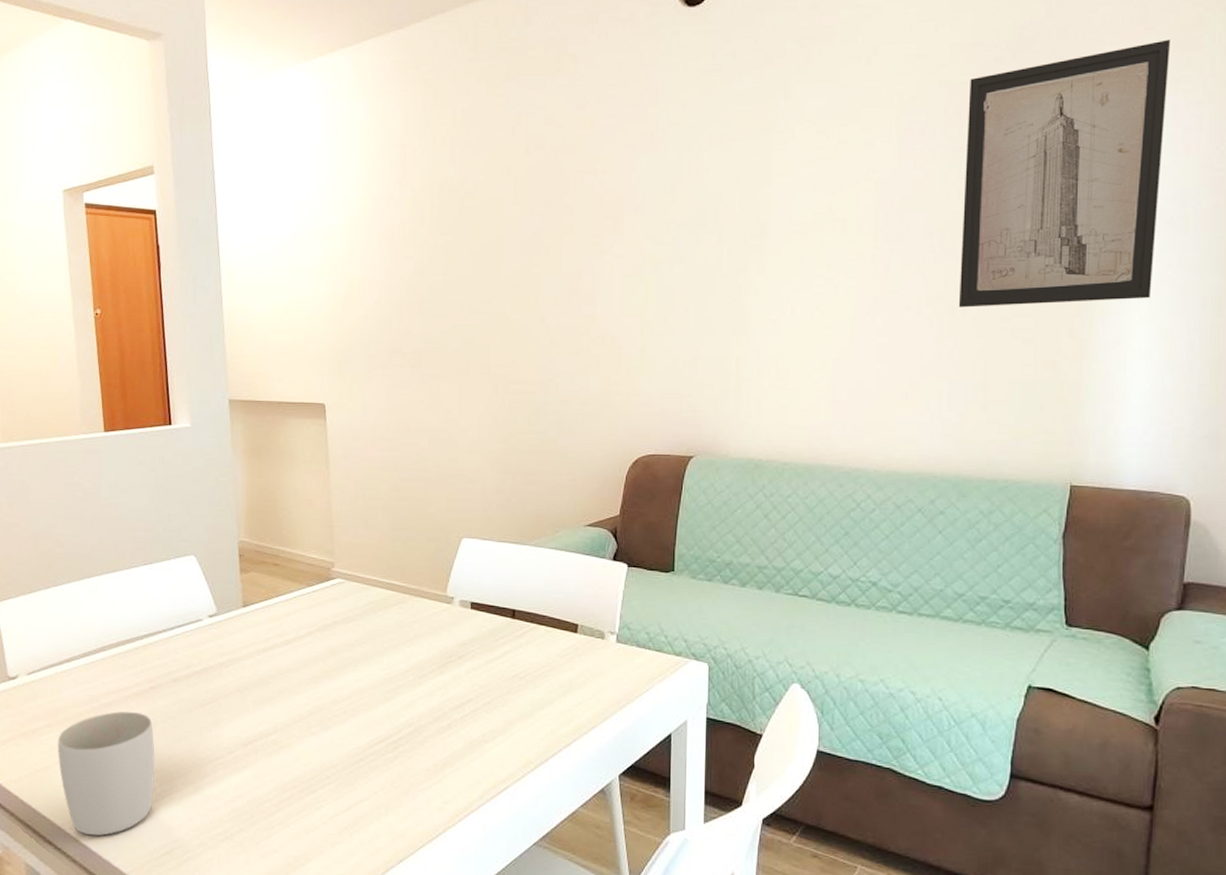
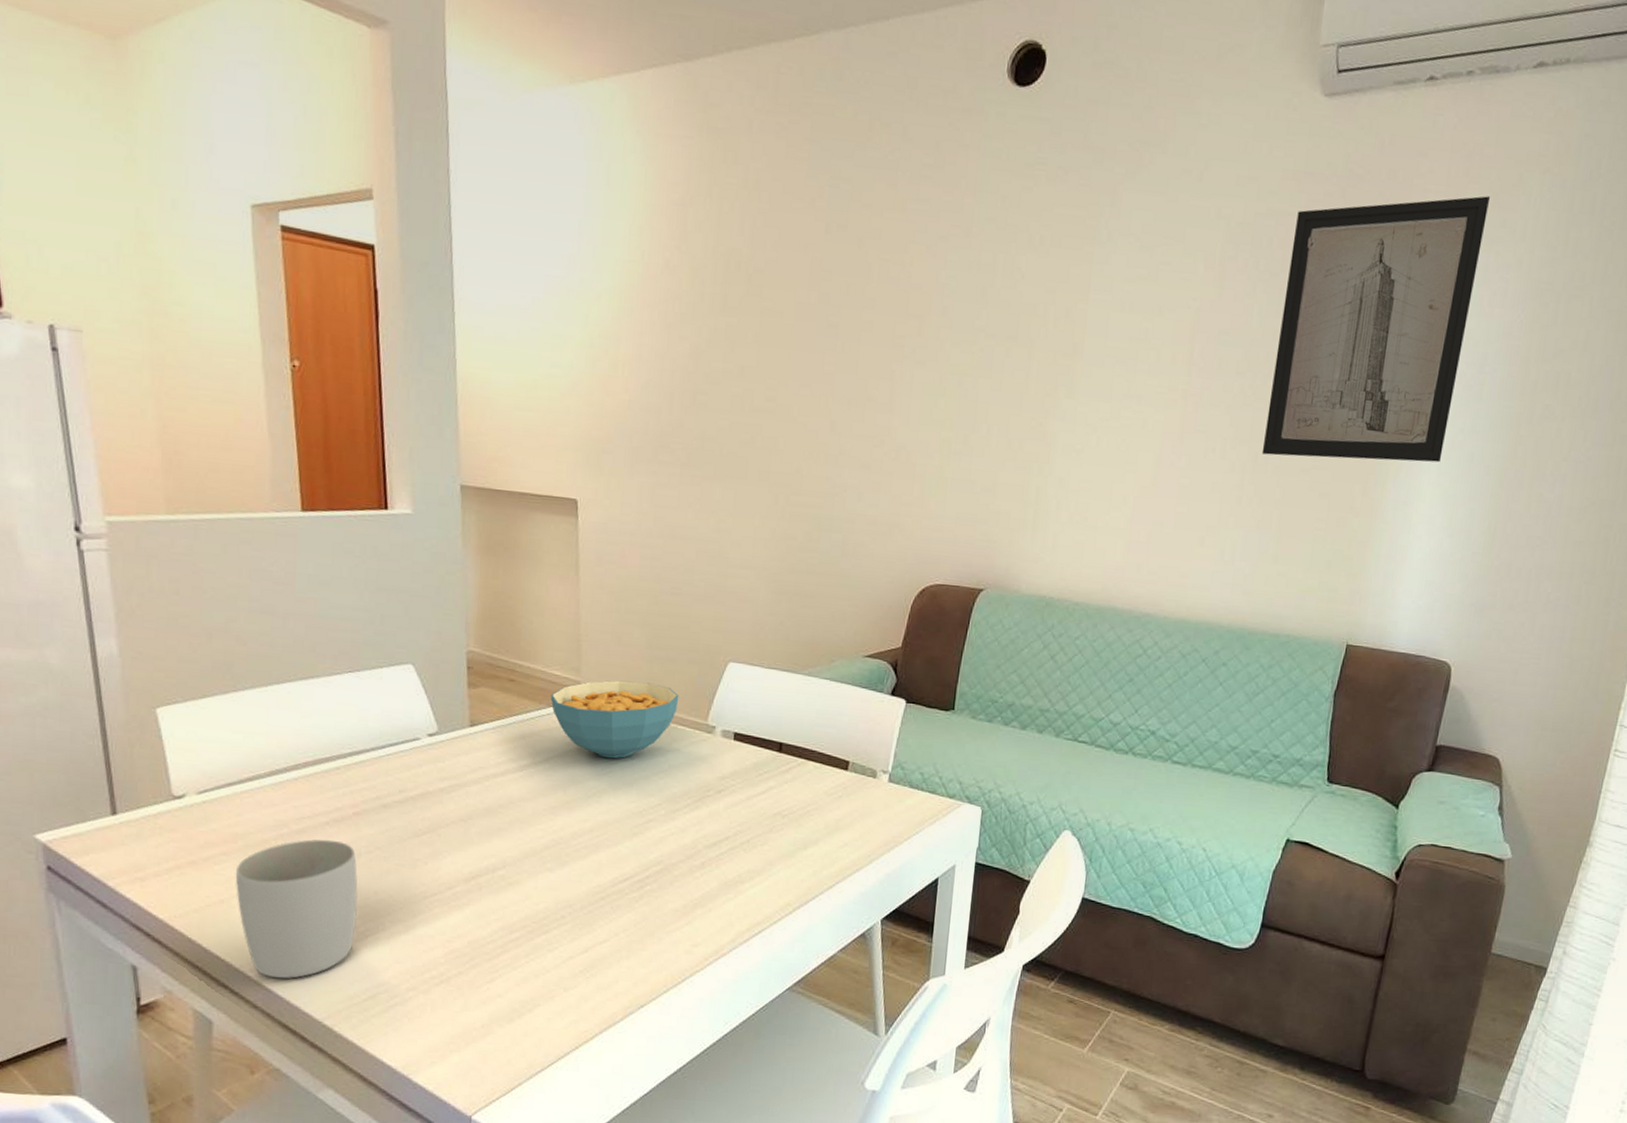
cereal bowl: none [309,559,420,631] -> present [550,680,679,759]

